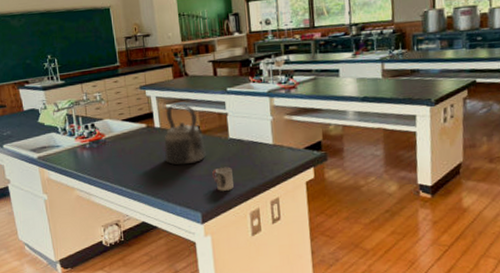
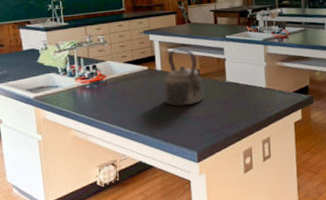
cup: present [212,166,234,191] -> none [209,108,229,131]

